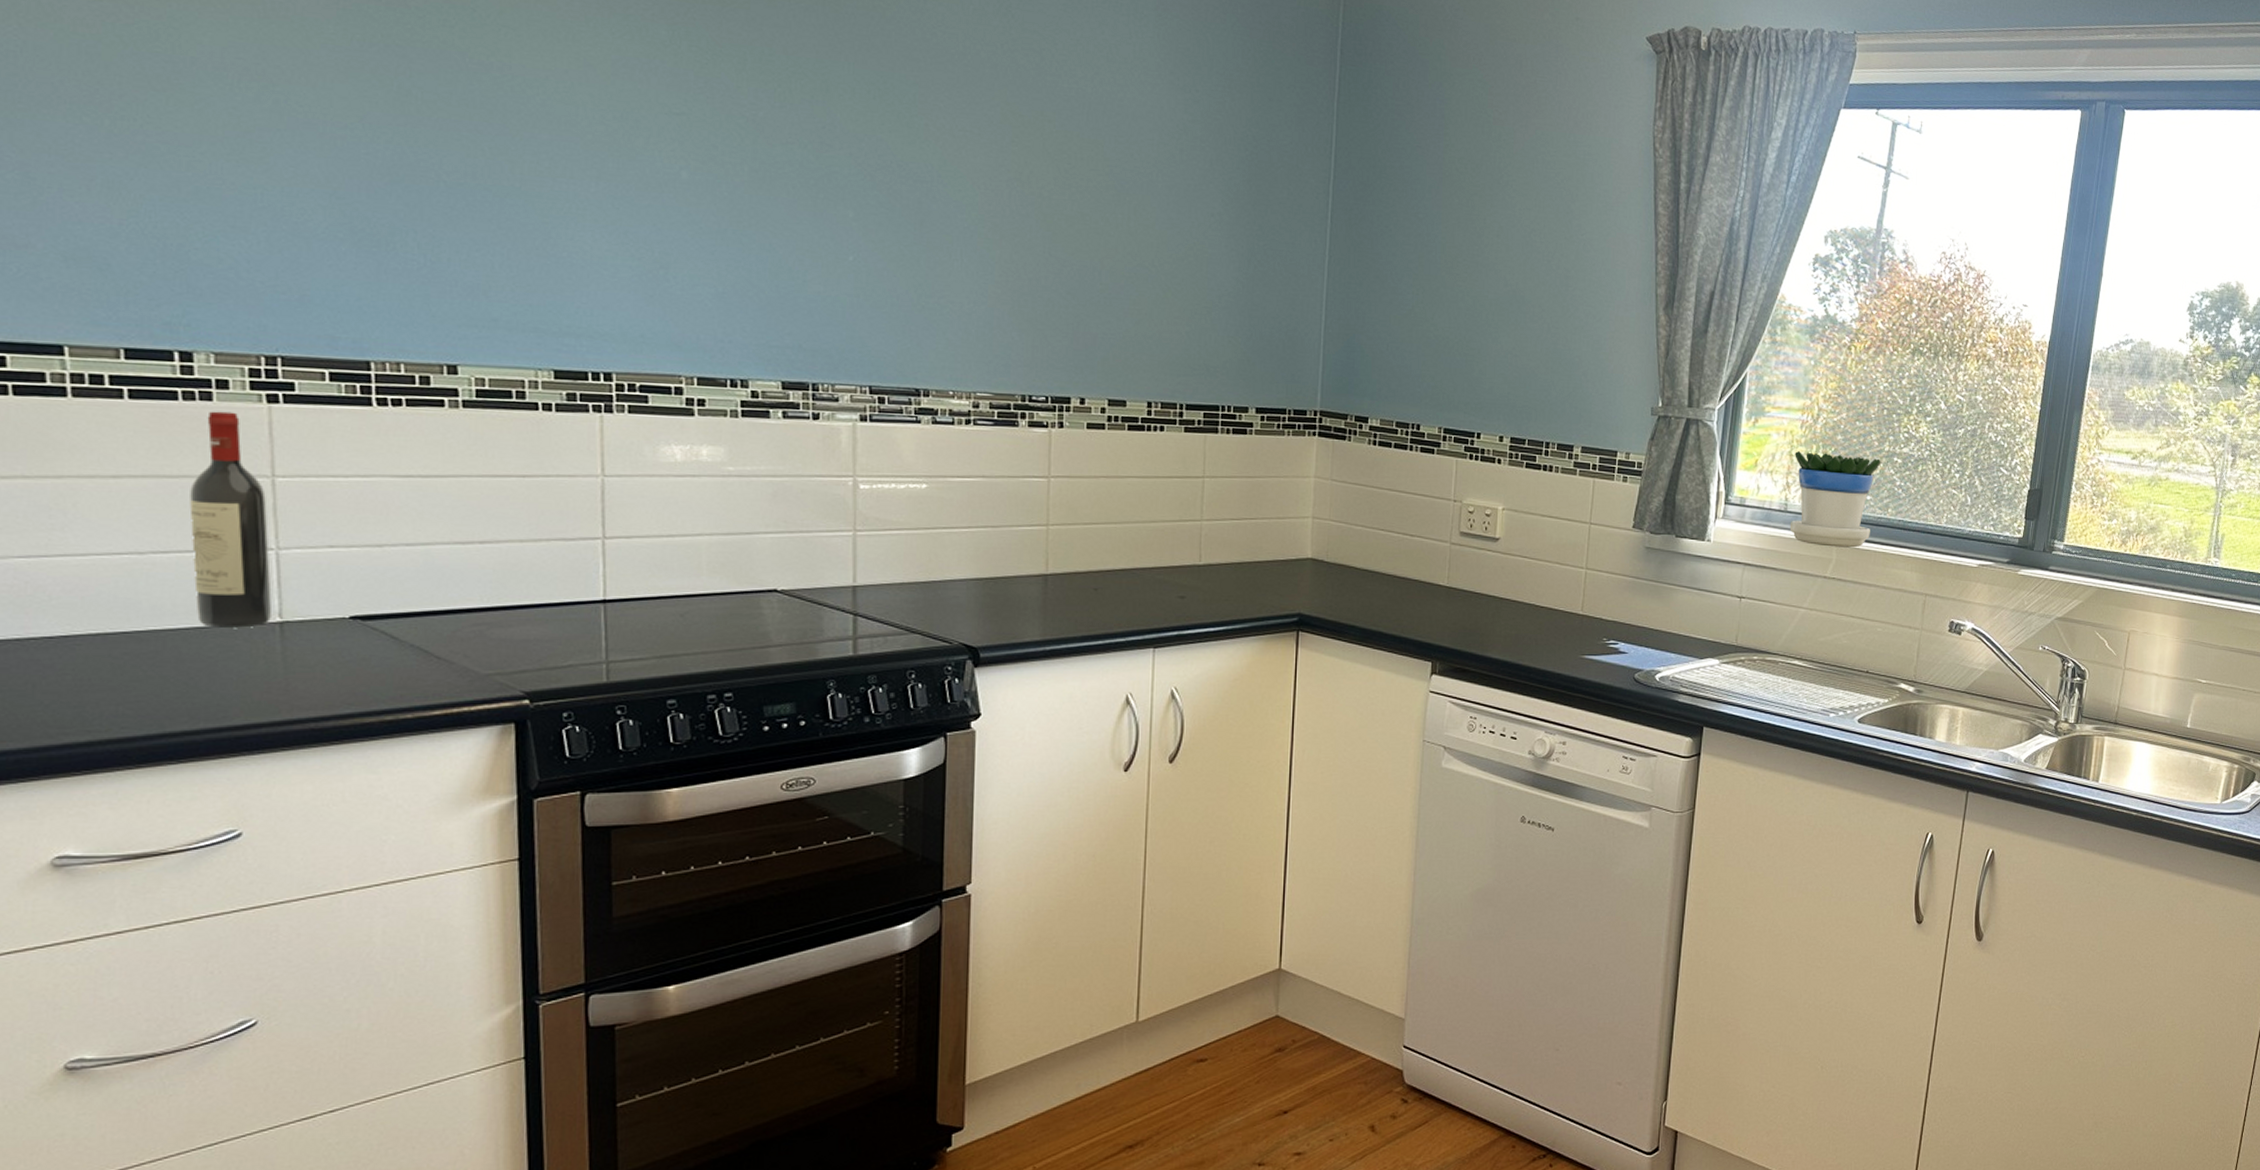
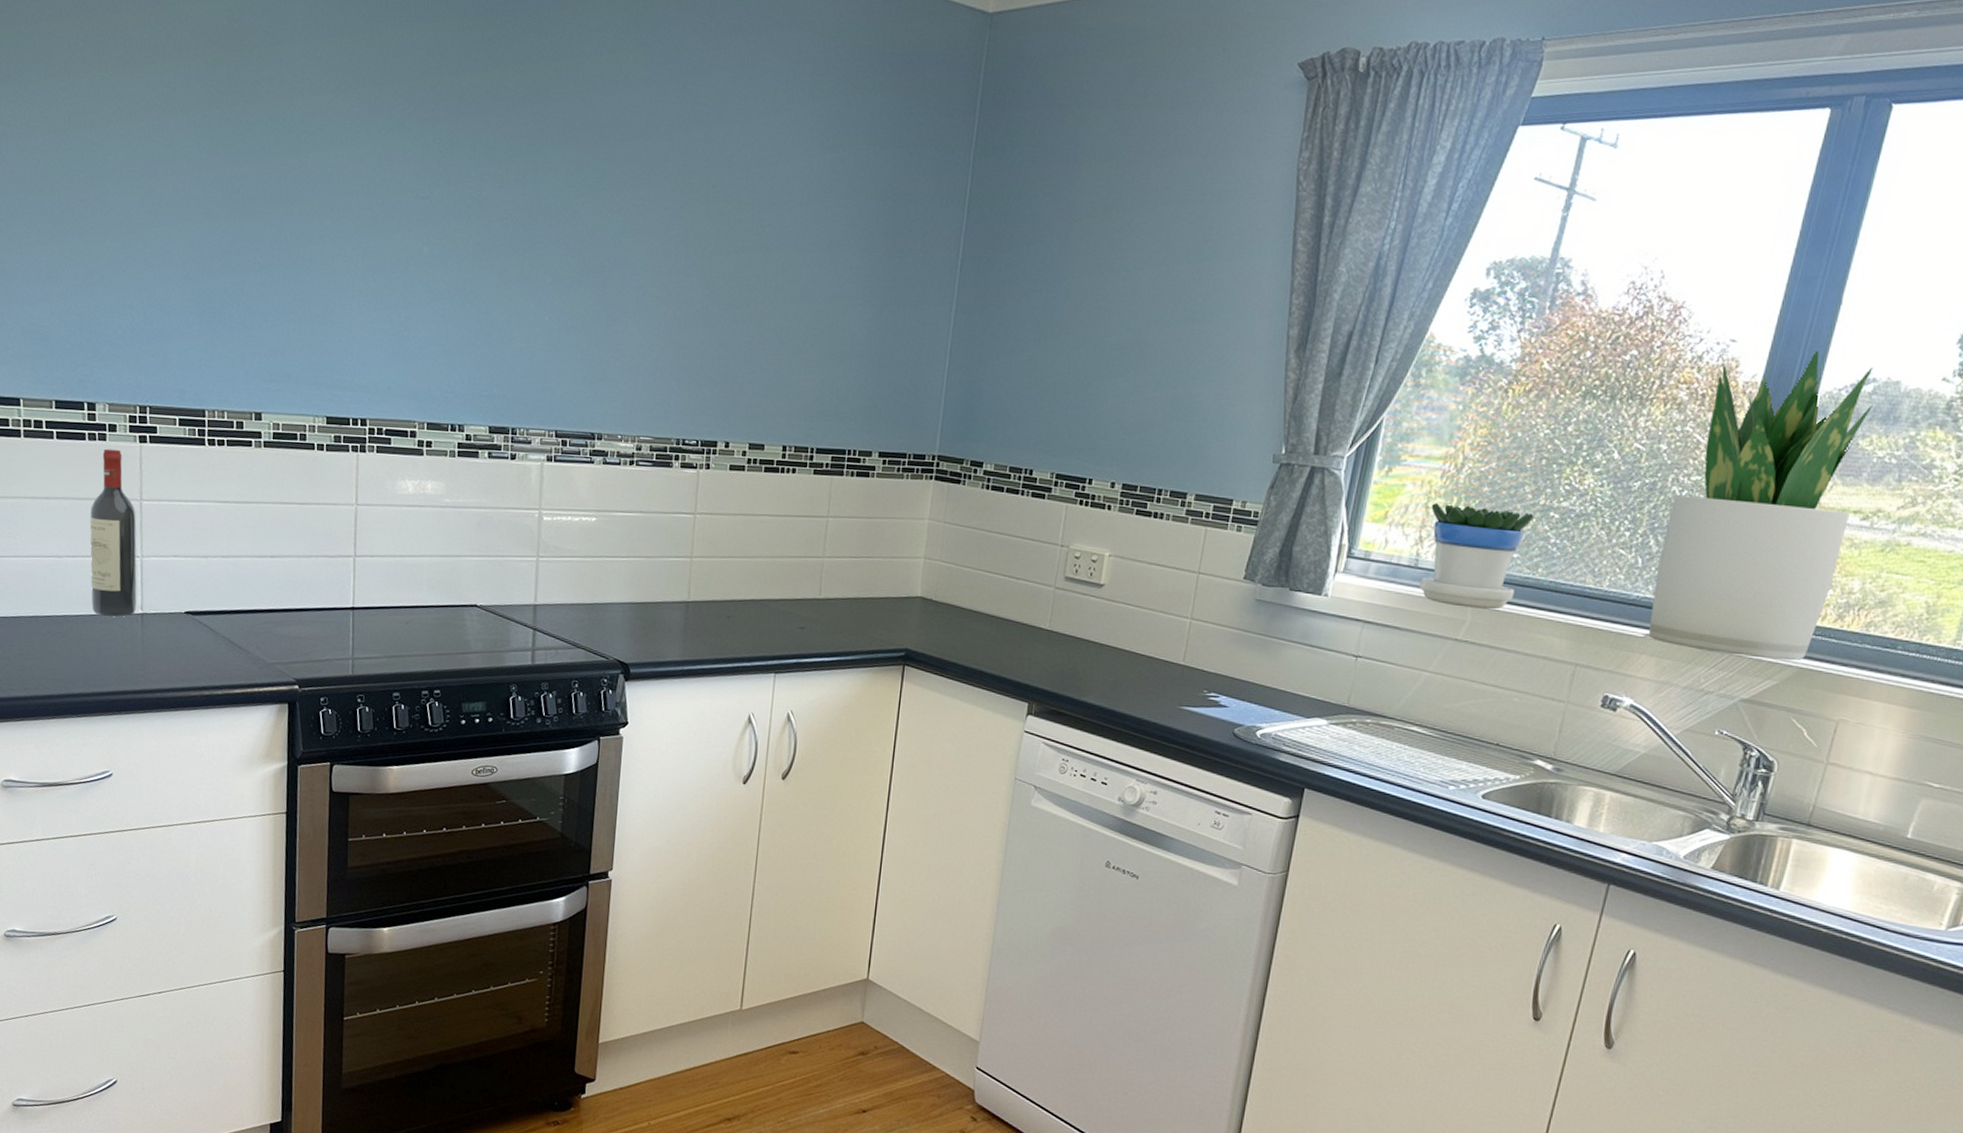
planter: none [1980,315,2132,582] -> present [1648,351,1873,661]

